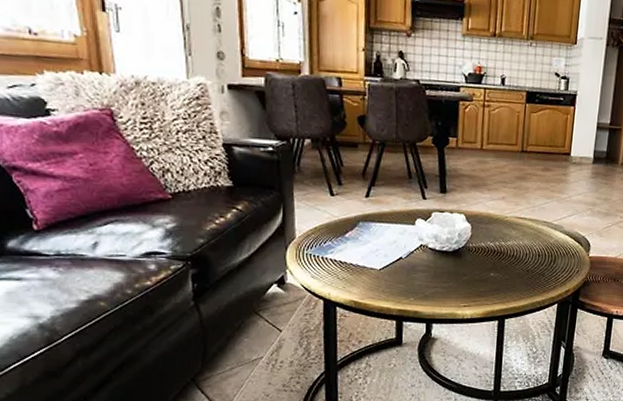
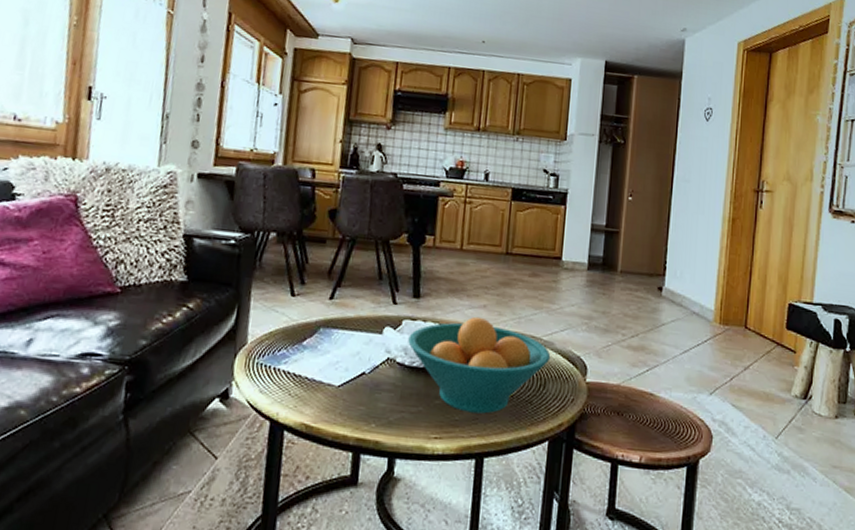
fruit bowl: none [438,207,560,286] -> present [408,316,551,414]

